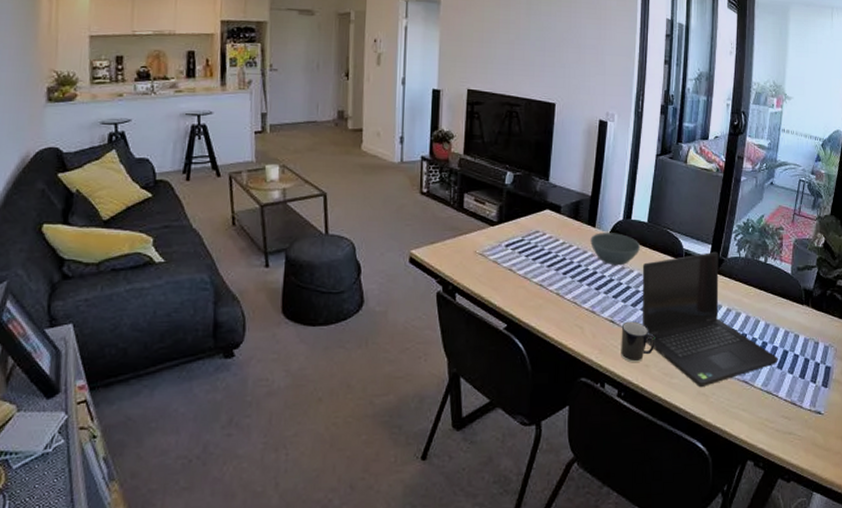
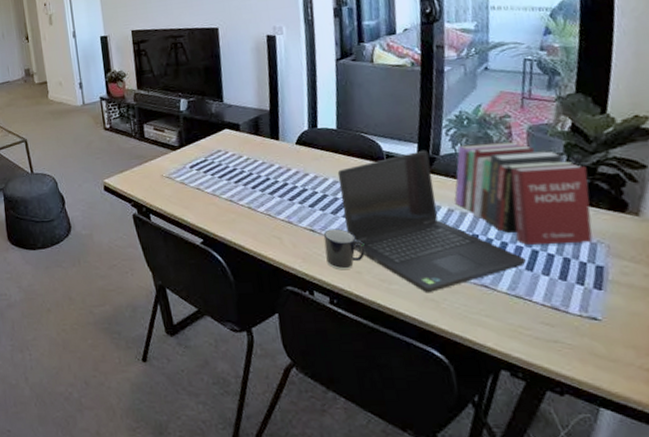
soup bowl: present [590,232,641,265] -> none [275,143,333,175]
books: none [733,250,830,346] -> present [454,142,593,245]

